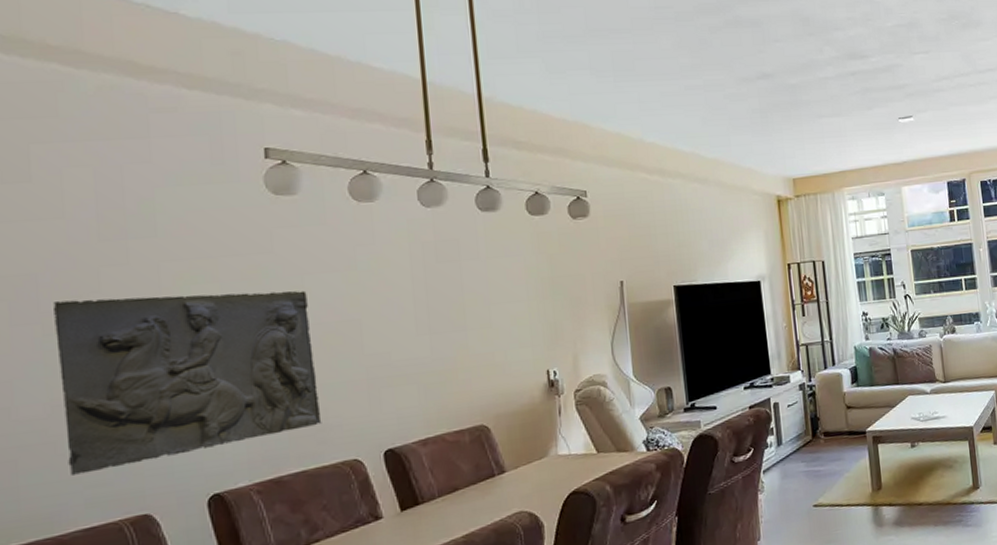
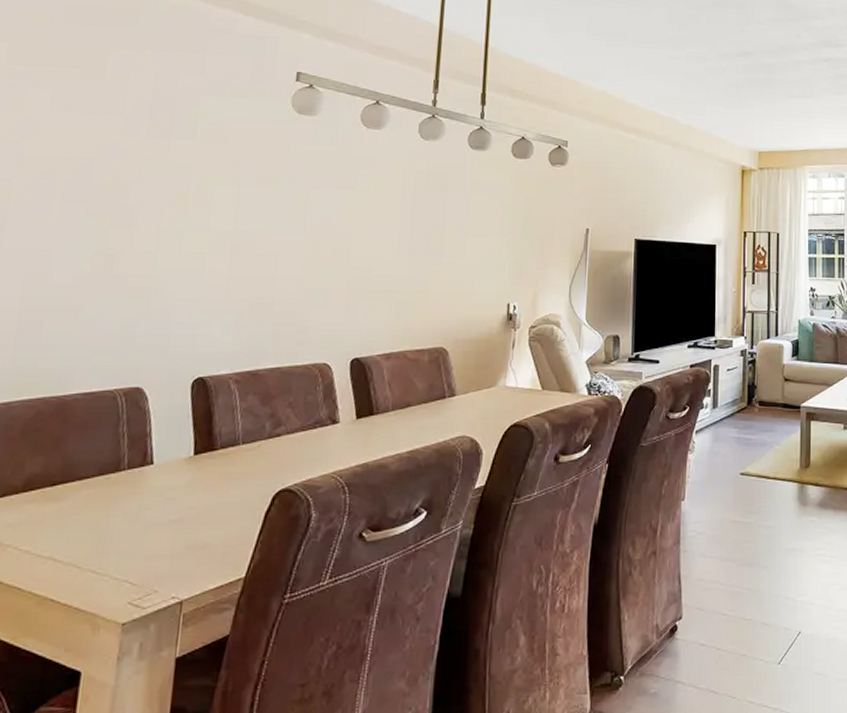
relief sculpture: present [53,290,322,477] -> none [83,186,310,343]

